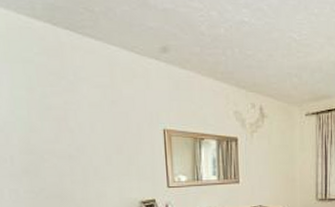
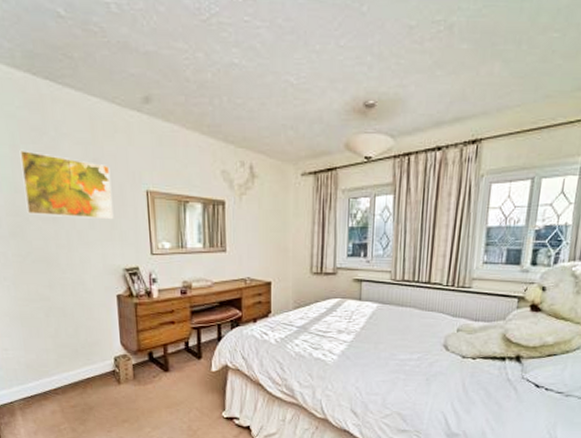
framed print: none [36,92,131,156] -> present [19,149,114,220]

